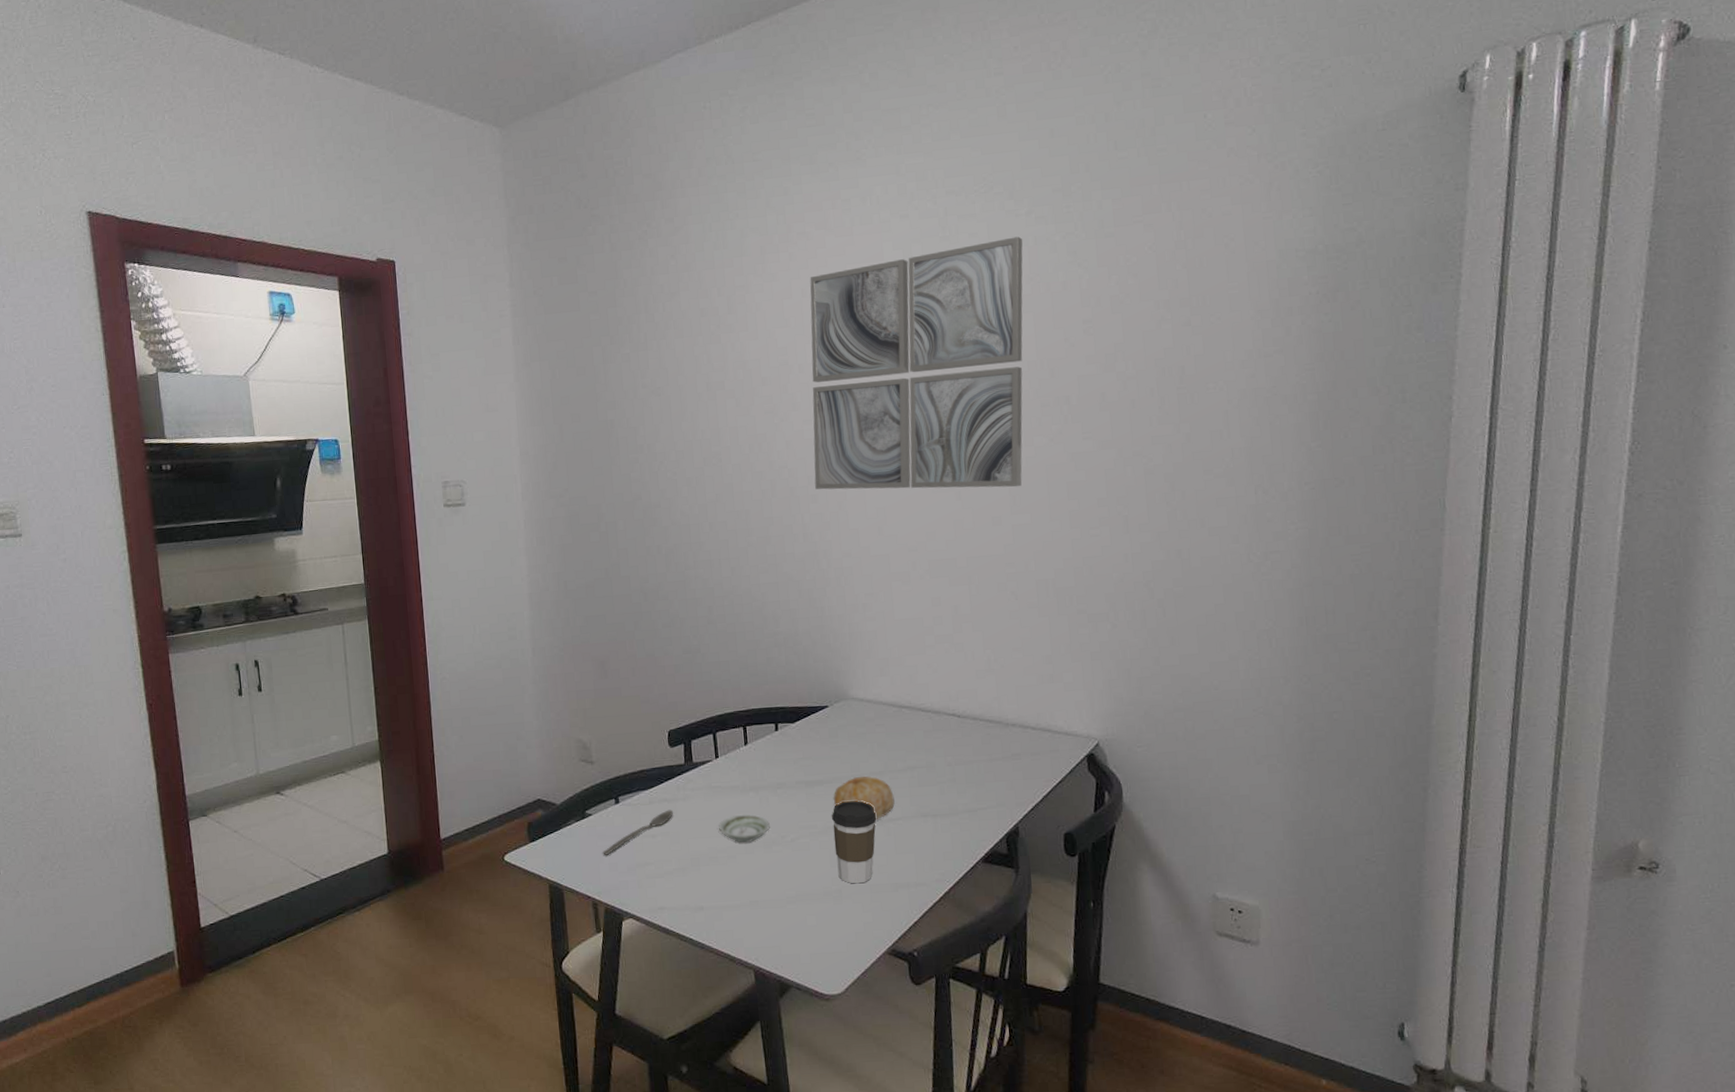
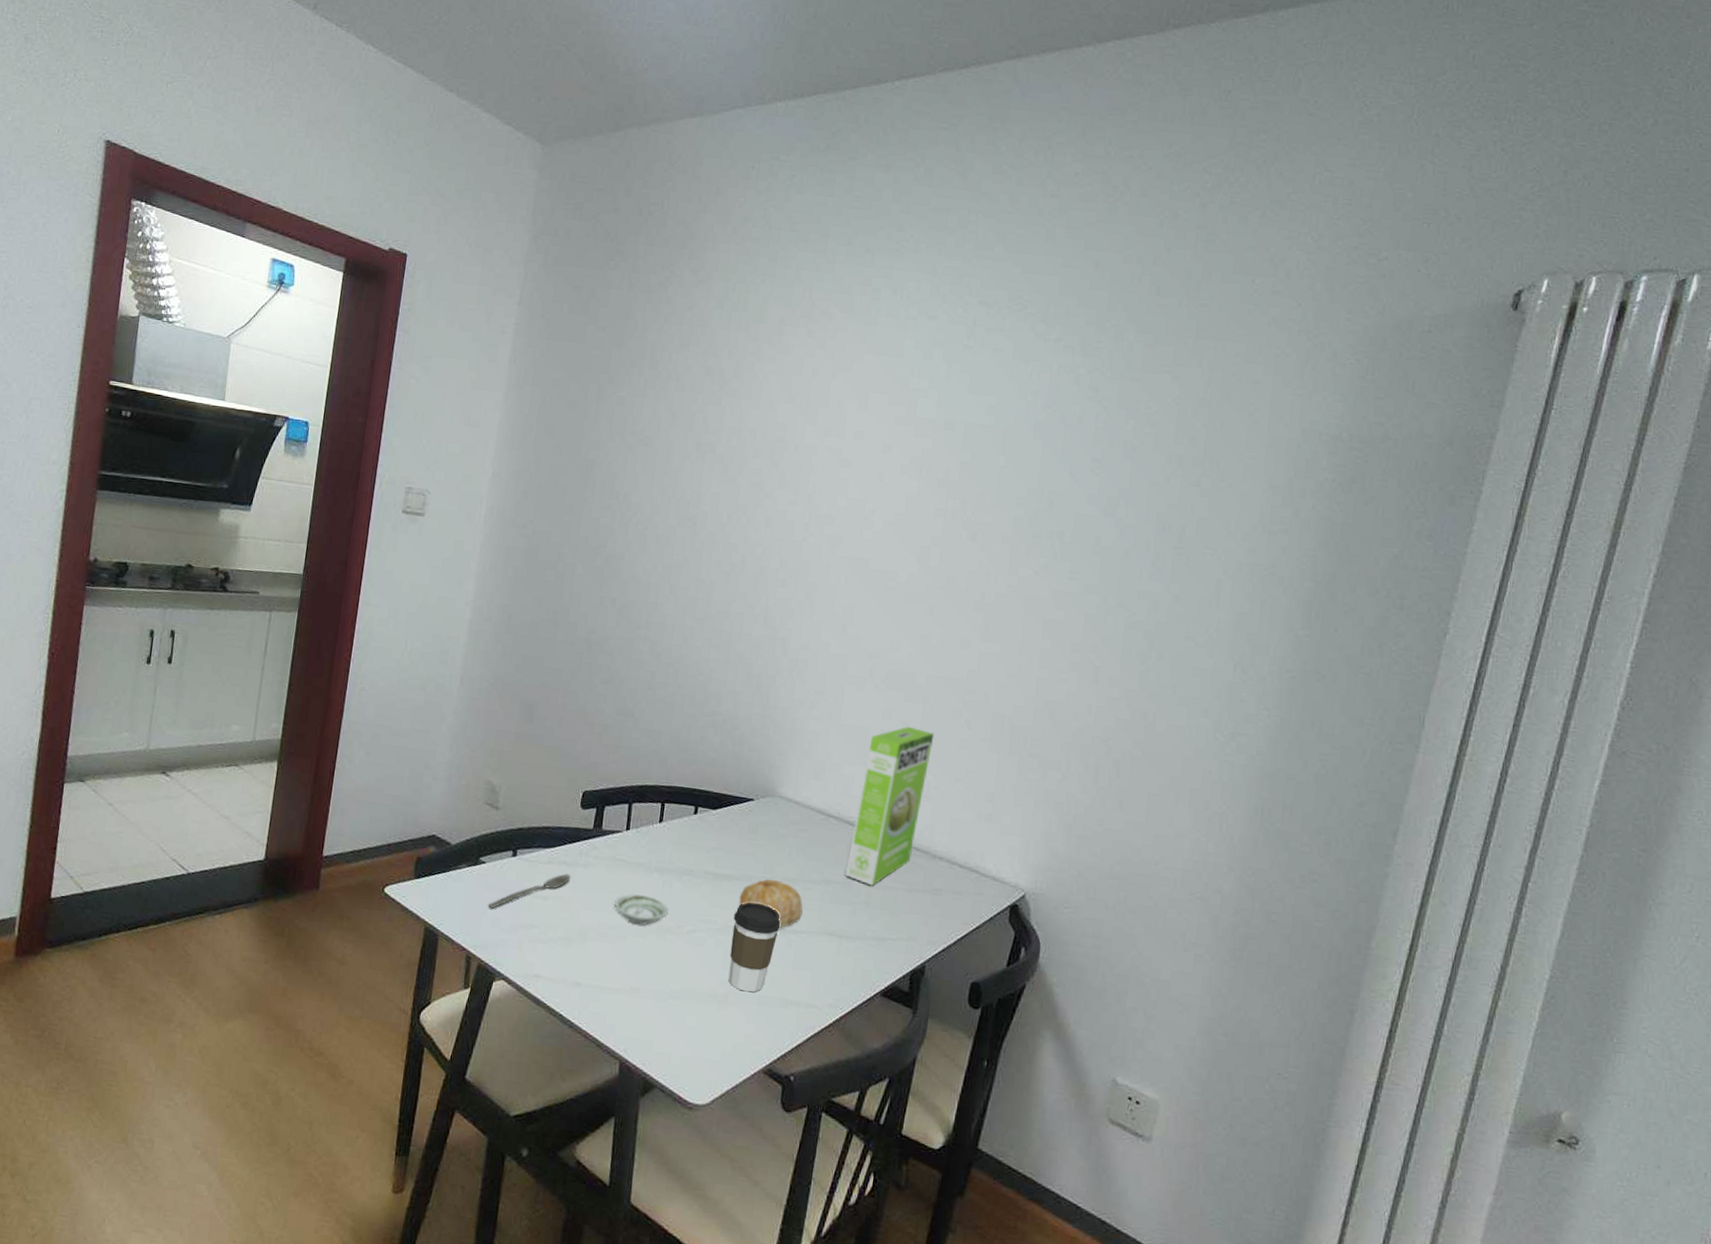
wall art: present [810,236,1023,490] -> none [786,357,1047,614]
cake mix box: none [926,608,985,764] -> present [845,726,935,886]

